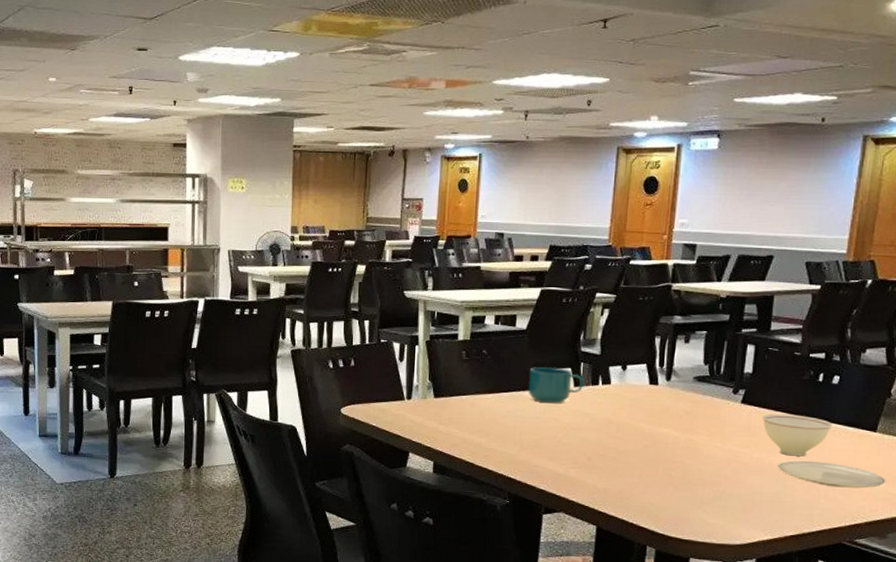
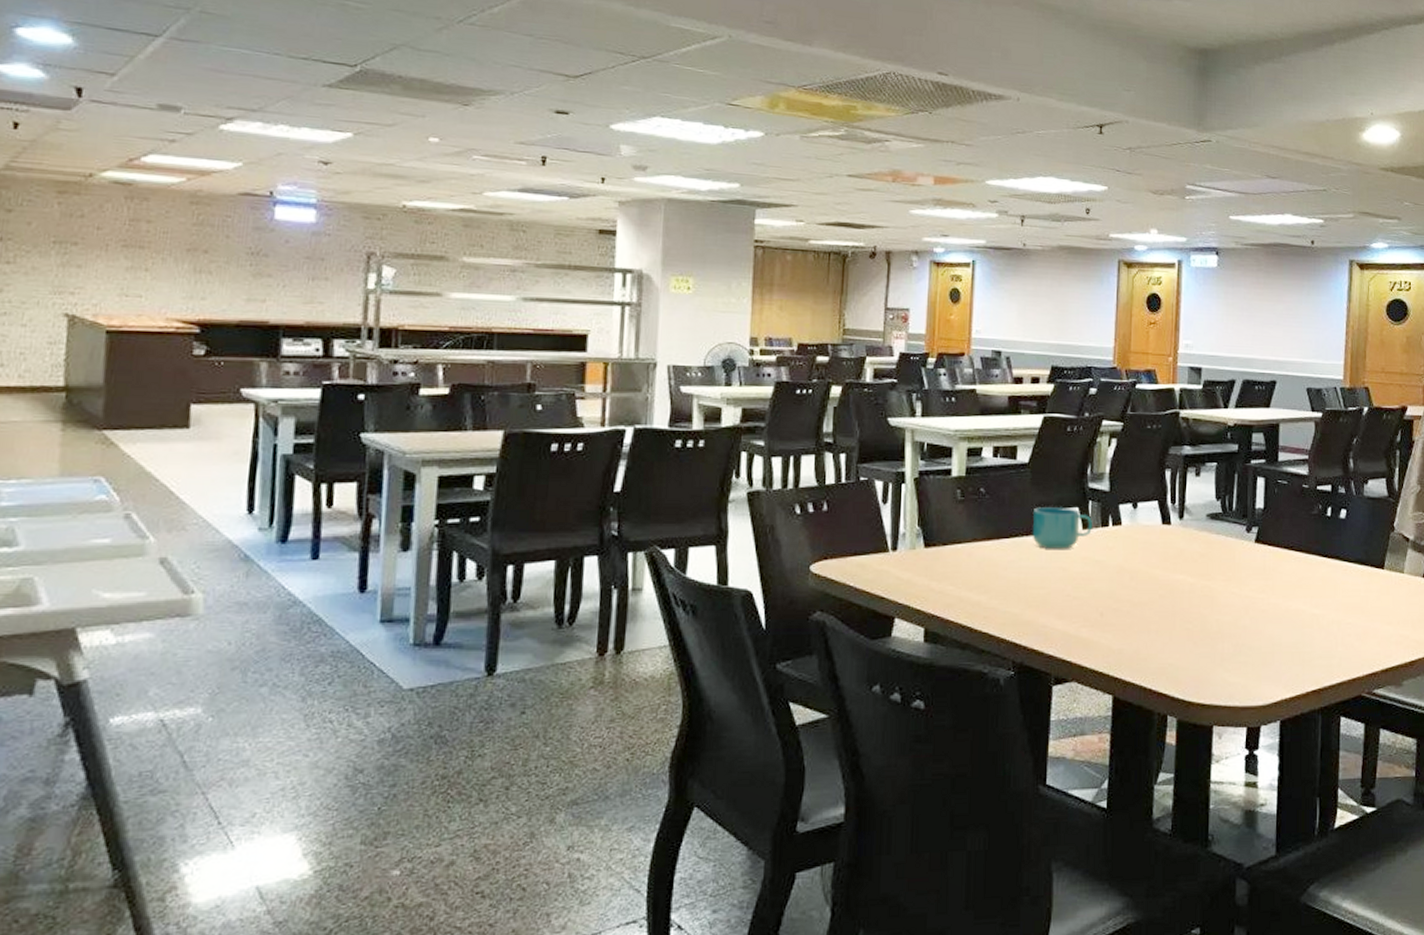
bowl: present [762,413,832,457] -> none [1276,553,1343,600]
plate: present [778,460,886,489] -> none [1295,604,1397,632]

